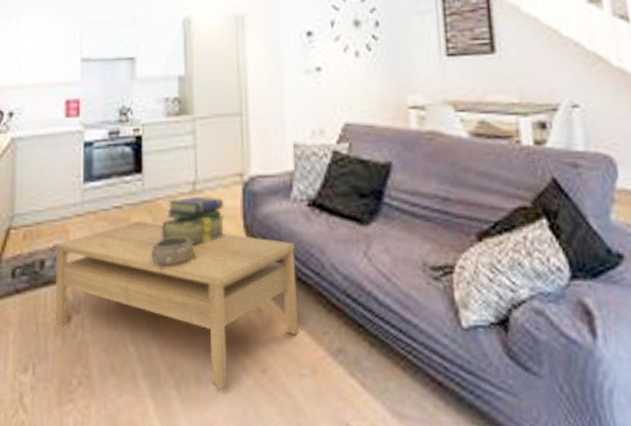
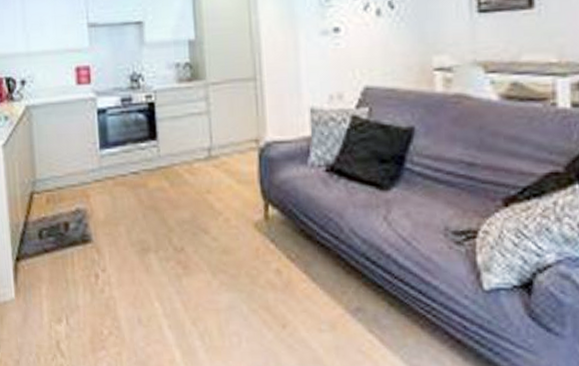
coffee table: present [54,222,299,388] -> none [76,187,317,340]
decorative bowl: present [151,238,198,269] -> none [170,202,216,232]
stack of books: present [161,196,226,245] -> none [179,162,243,209]

